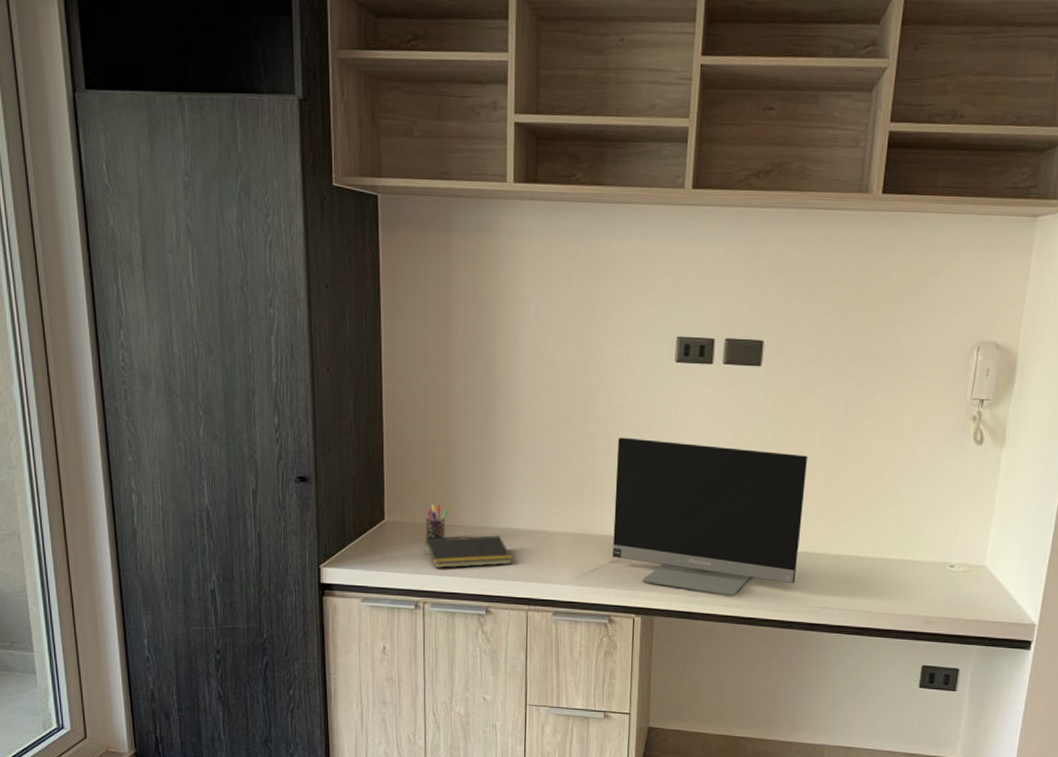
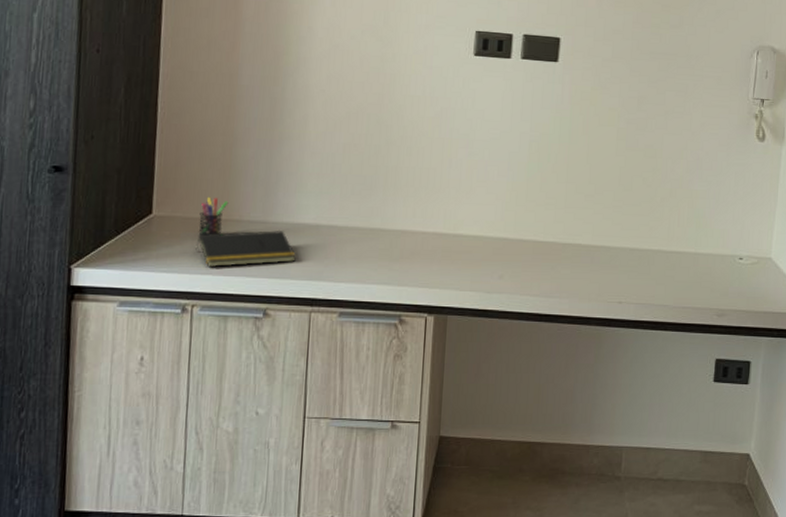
monitor: present [612,437,808,597] -> none [405,128,604,293]

